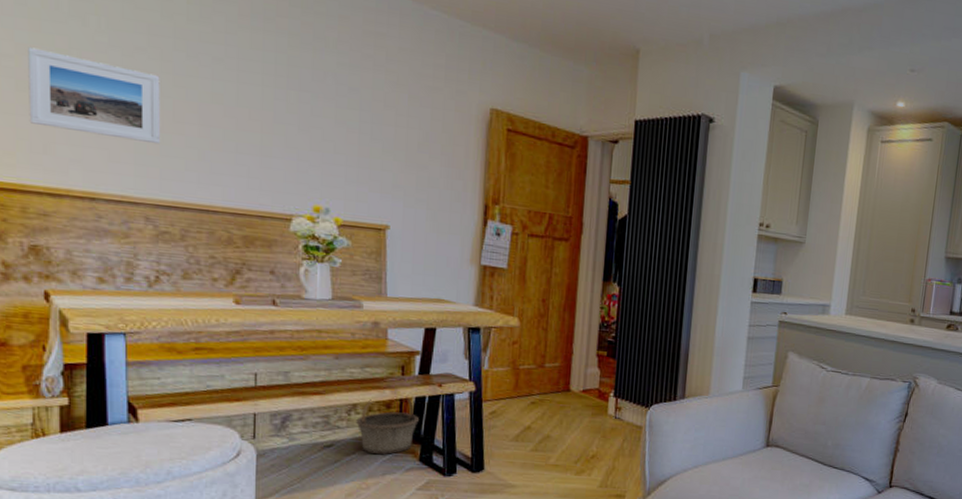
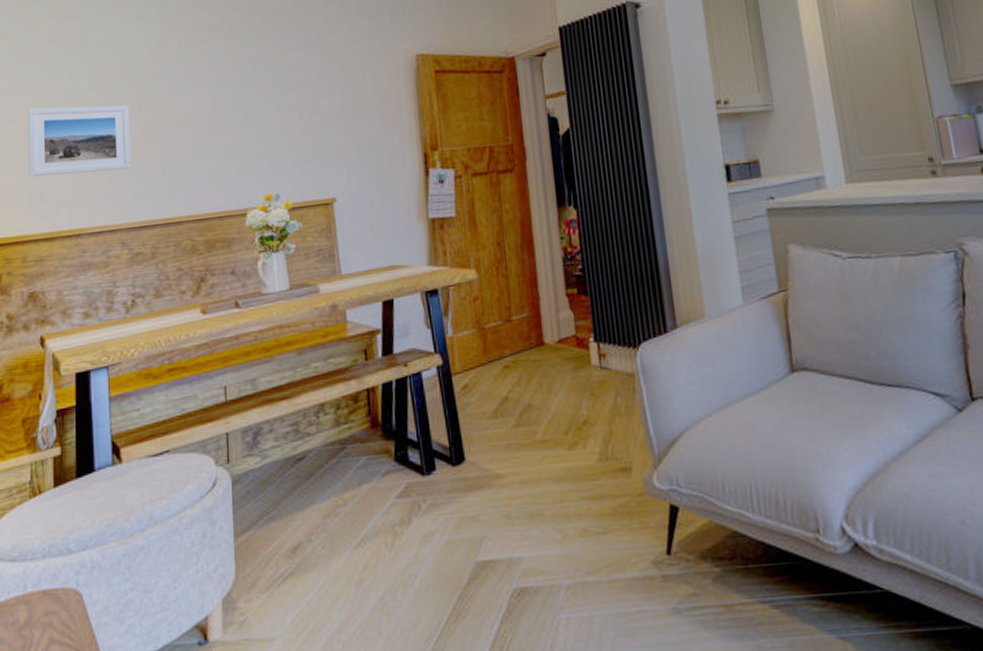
basket: present [356,396,419,455] -> none [325,384,389,461]

